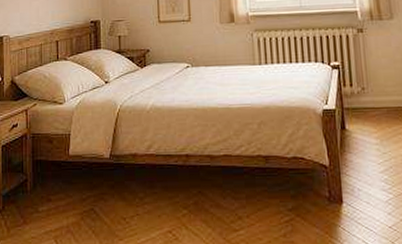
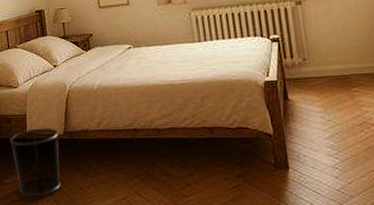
waste bin: none [49,150,104,227] -> present [9,128,61,196]

